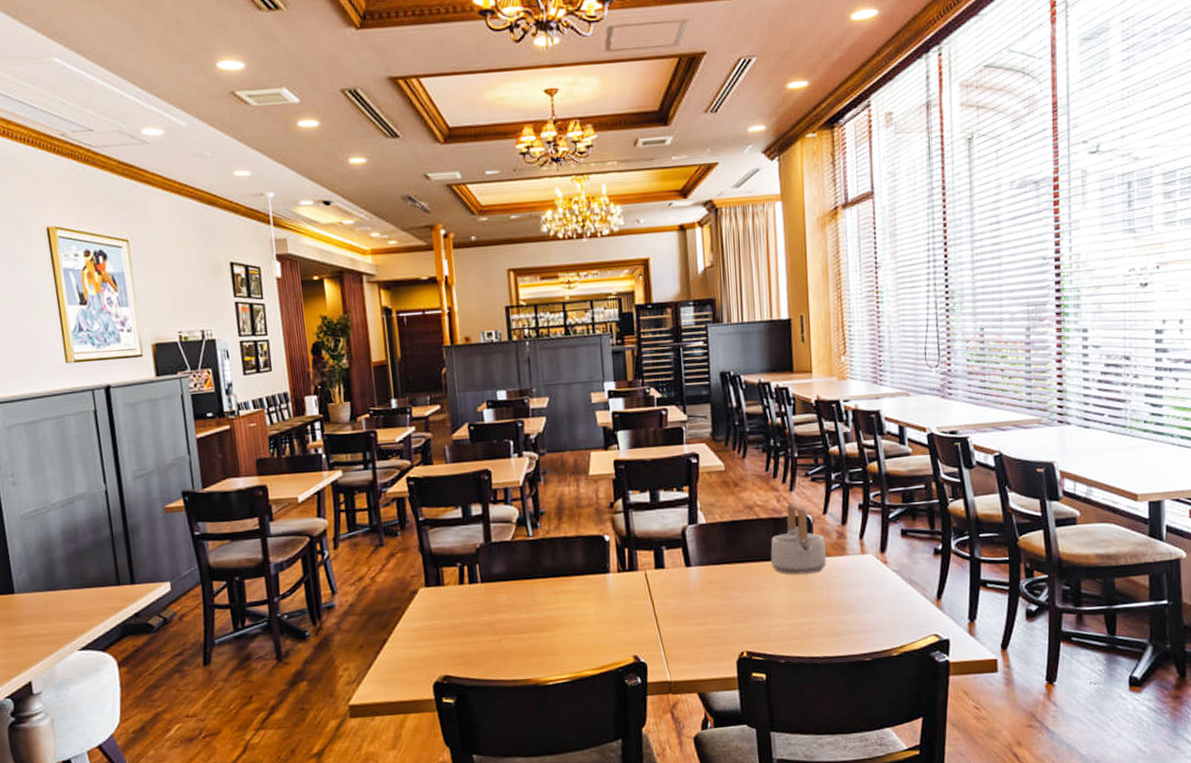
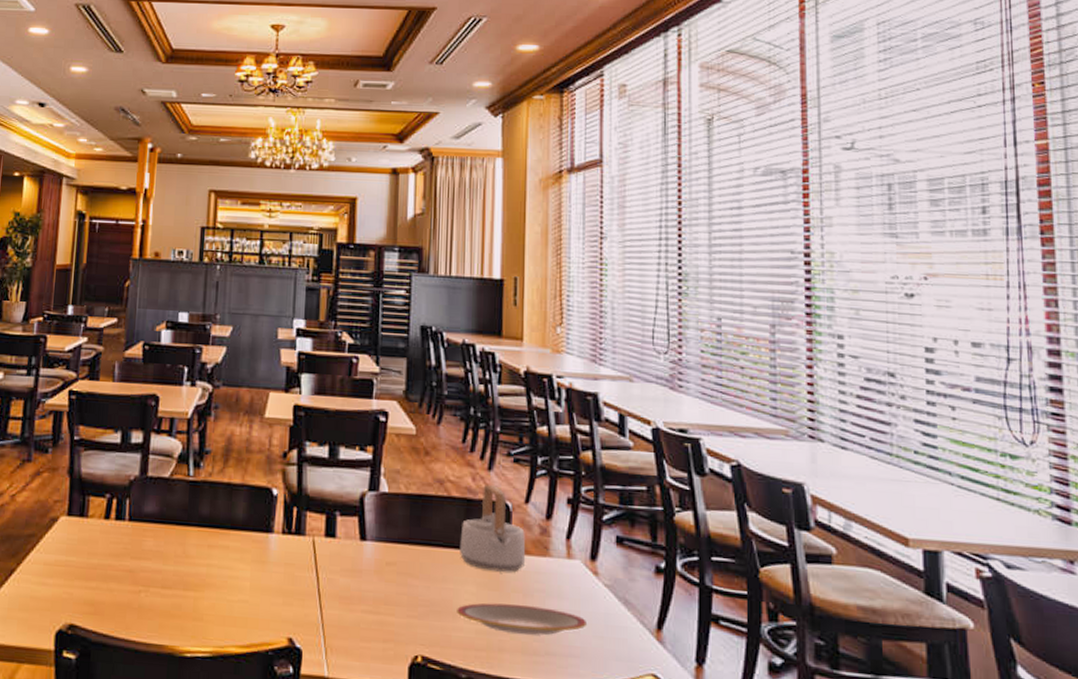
plate: none [772,597,880,622] -> present [457,603,586,636]

